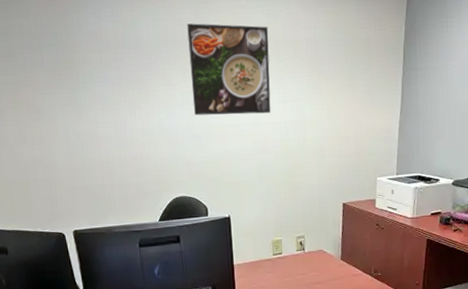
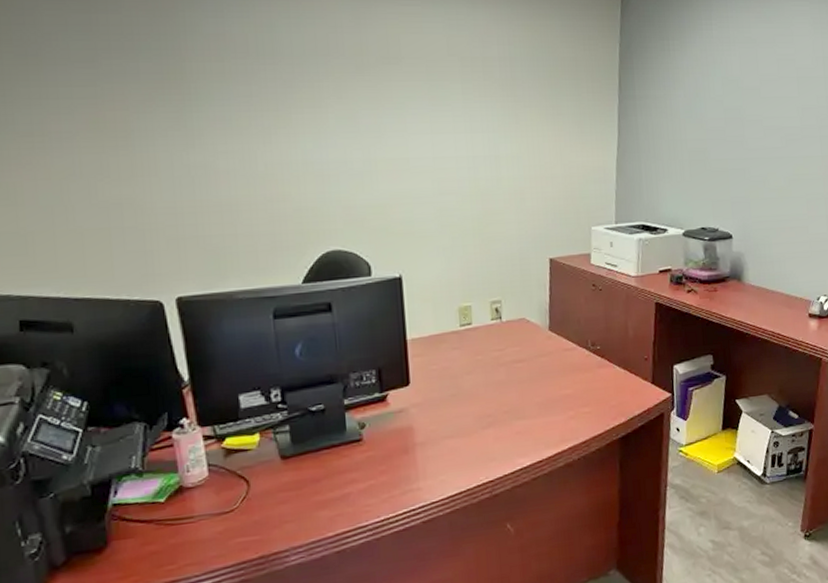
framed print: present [187,23,271,116] -> none [343,31,456,146]

